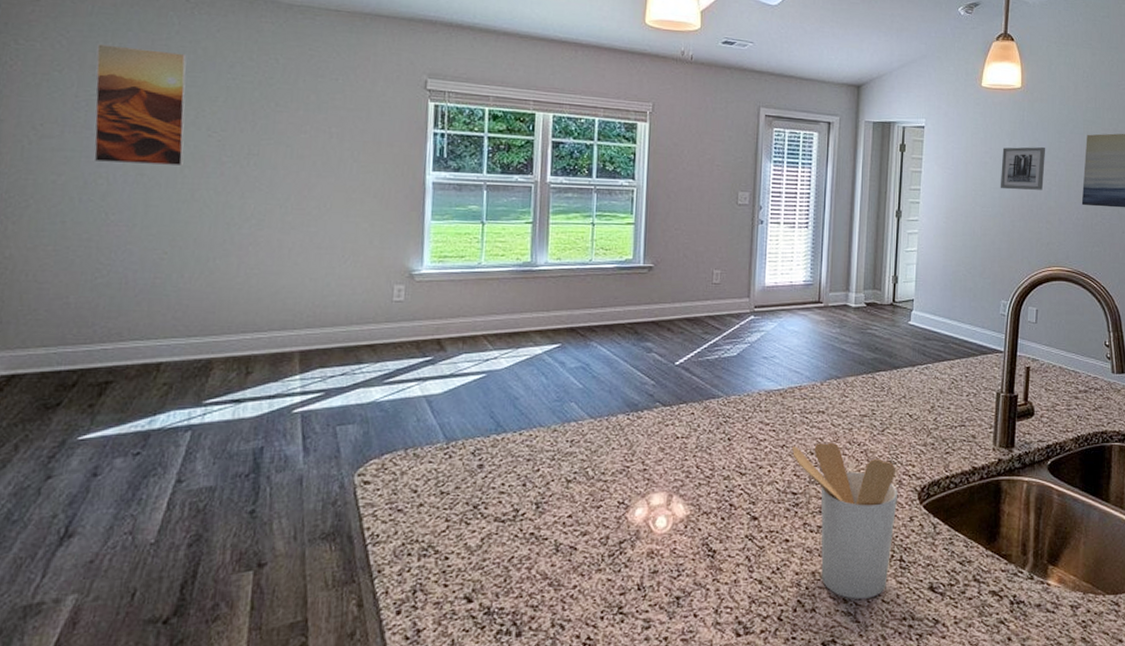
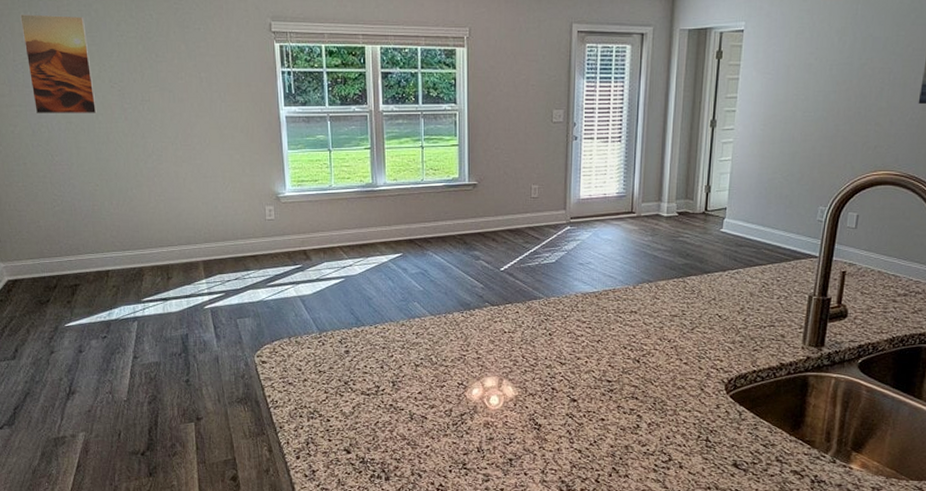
utensil holder: present [791,442,897,599] -> none [606,338,705,470]
wall art: present [1000,147,1046,190] -> none [824,43,881,92]

